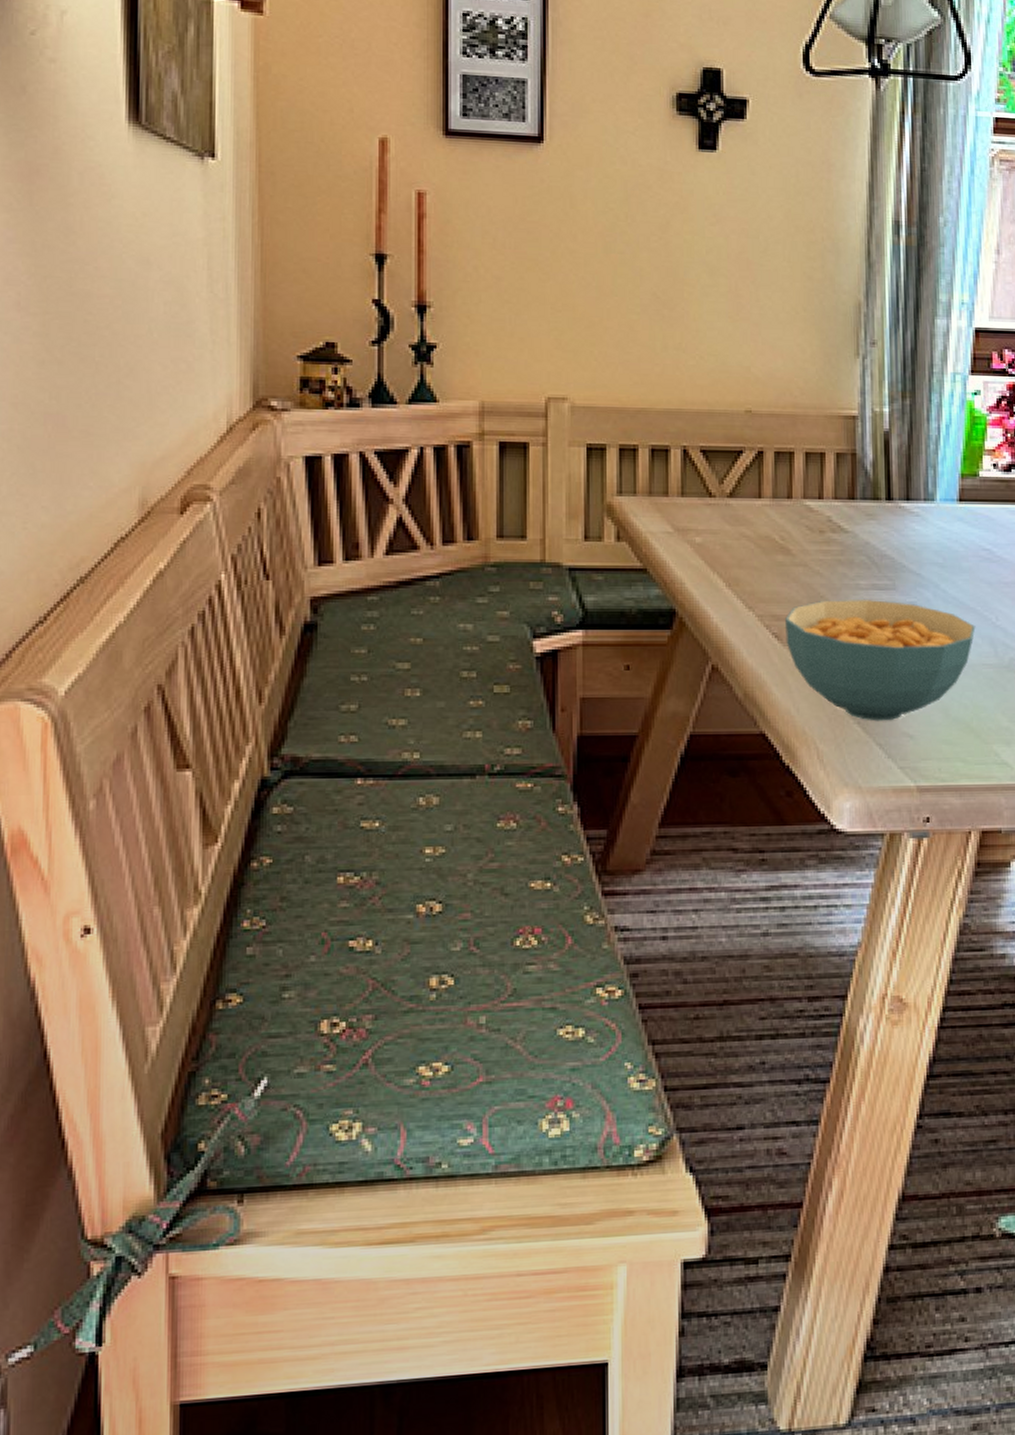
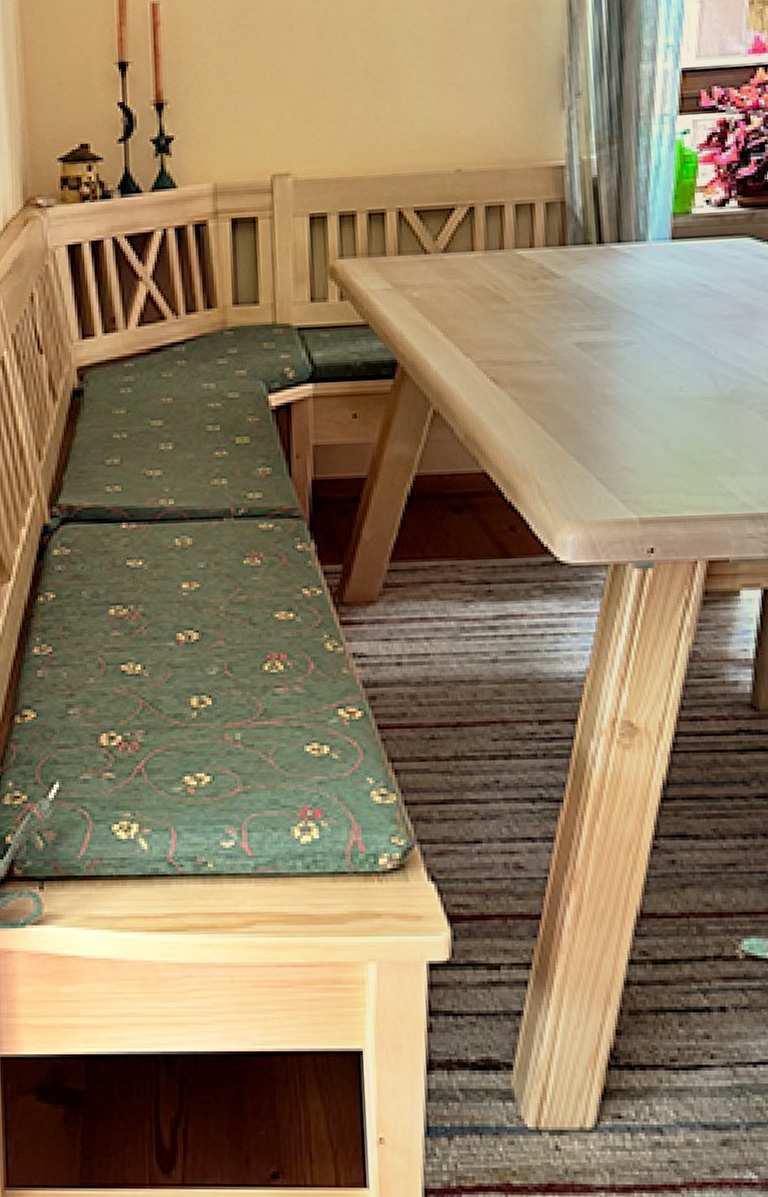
cereal bowl: present [784,600,976,721] -> none [501,340,694,457]

